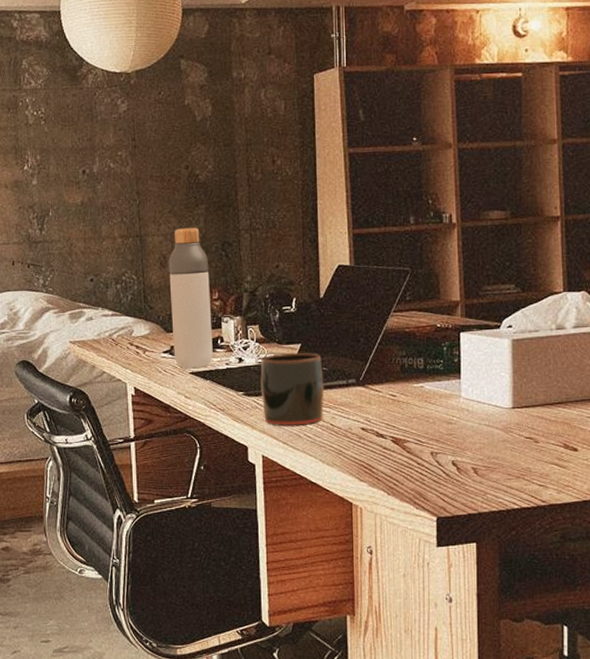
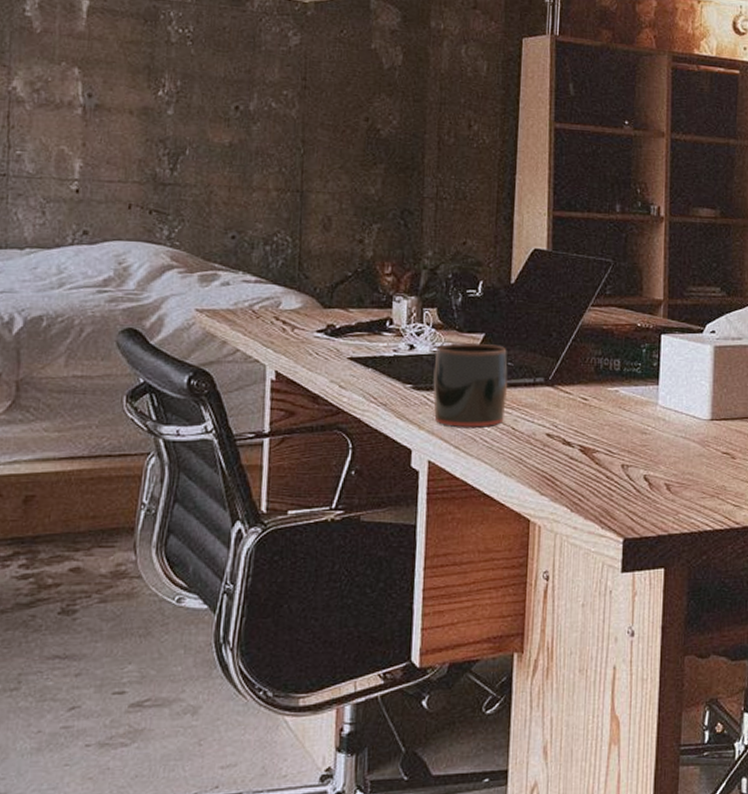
bottle: present [169,227,213,369] -> none [330,188,383,354]

